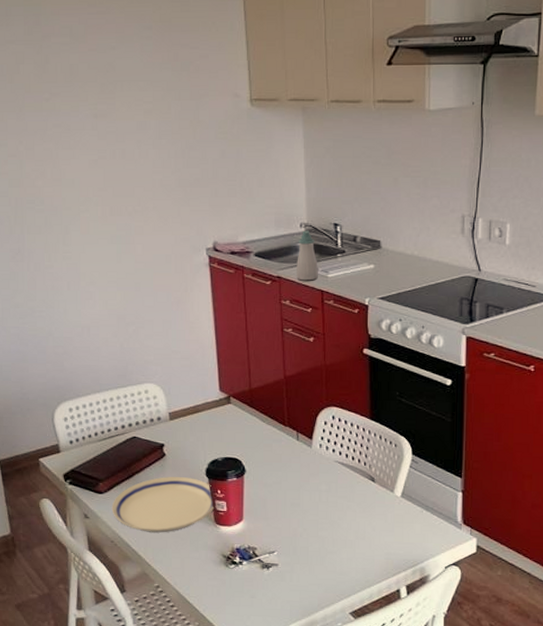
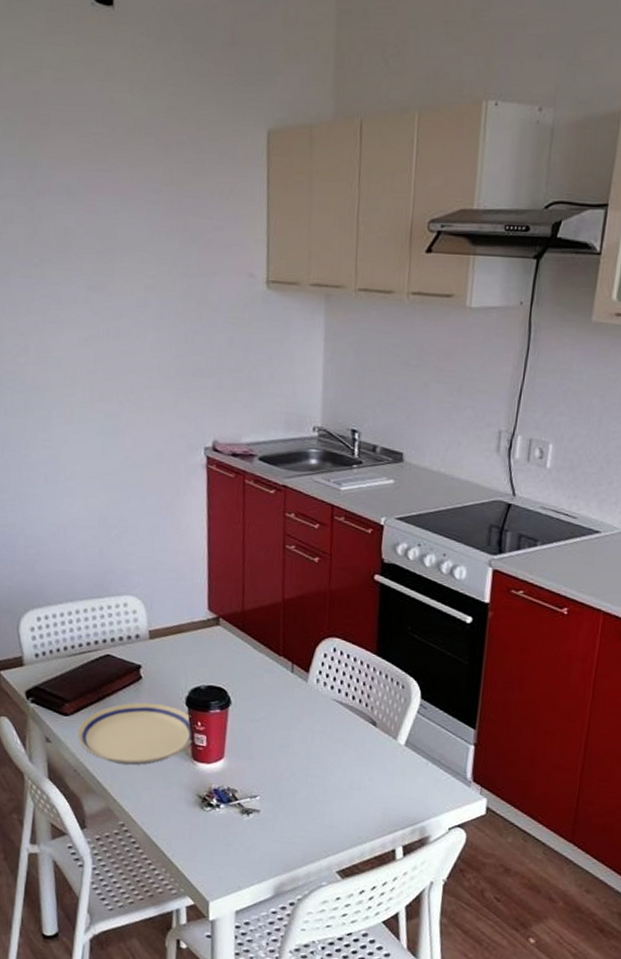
soap bottle: present [296,230,318,282] -> none [304,435,330,495]

